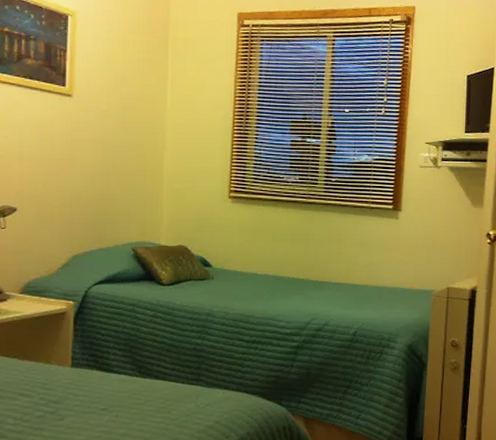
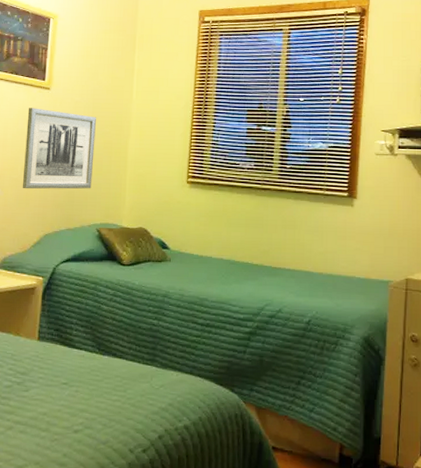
wall art: none [44,117,127,207] -> present [22,108,96,189]

